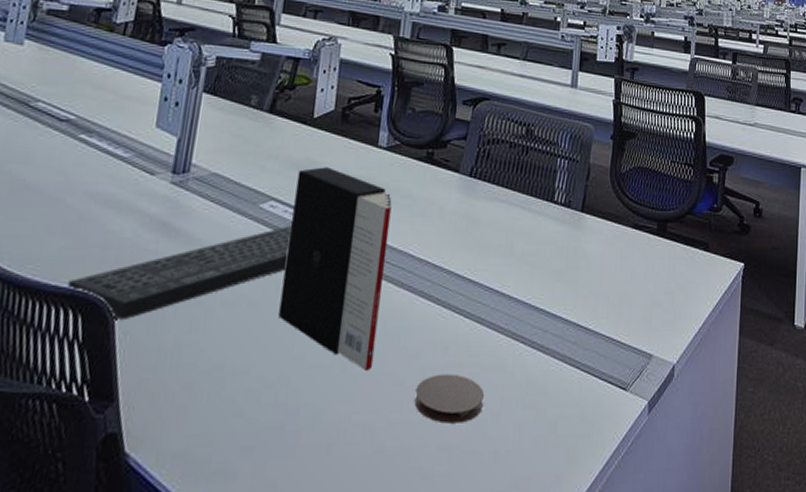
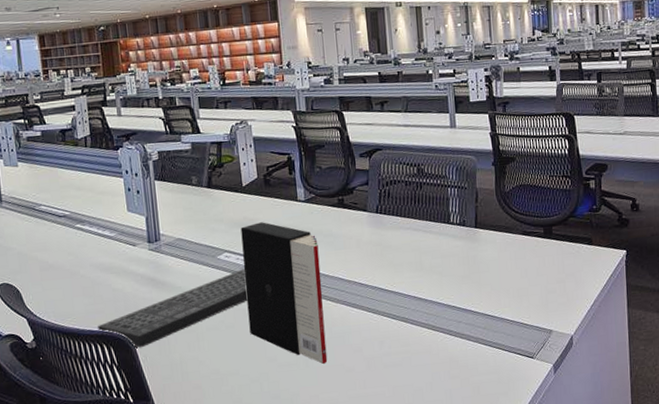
coaster: present [414,374,485,424] -> none [364,360,418,395]

